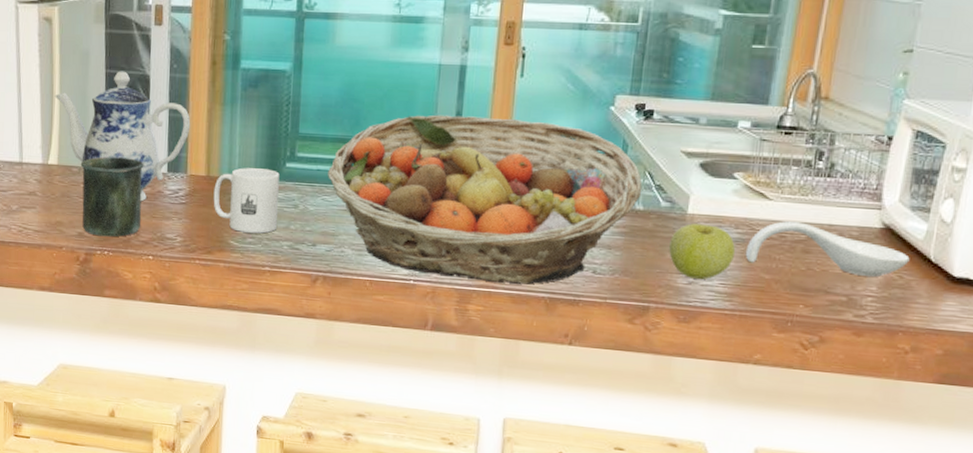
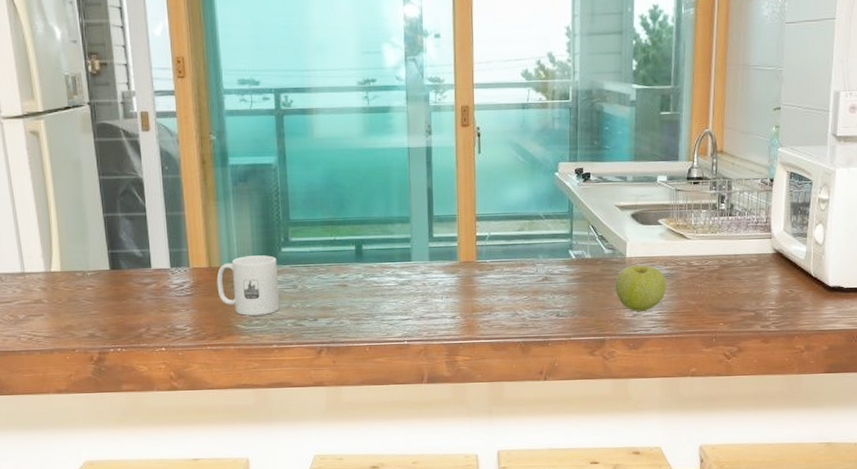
teapot: present [54,71,191,202] -> none [50,176,188,298]
mug: present [80,156,144,237] -> none [84,258,151,335]
fruit basket: present [328,114,643,285] -> none [320,190,588,335]
spoon rest: present [745,221,910,277] -> none [674,255,796,294]

